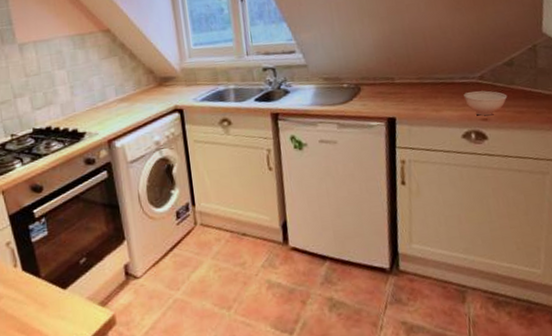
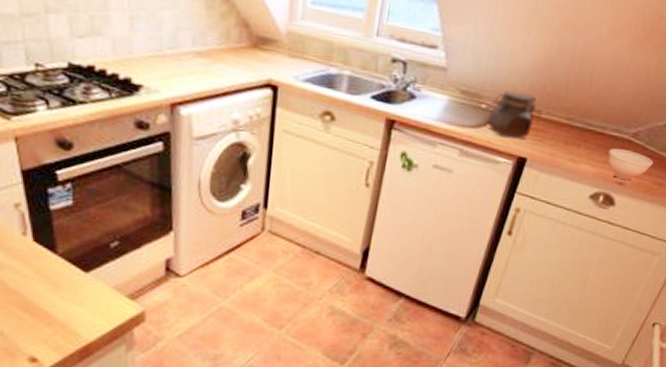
jar: none [351,67,391,105] -> present [487,90,537,138]

